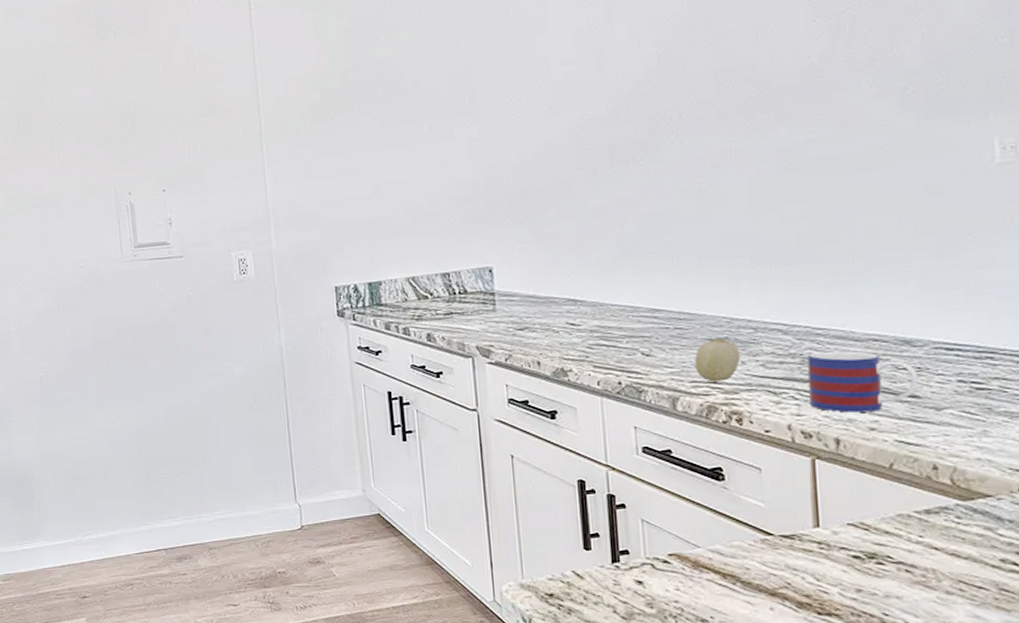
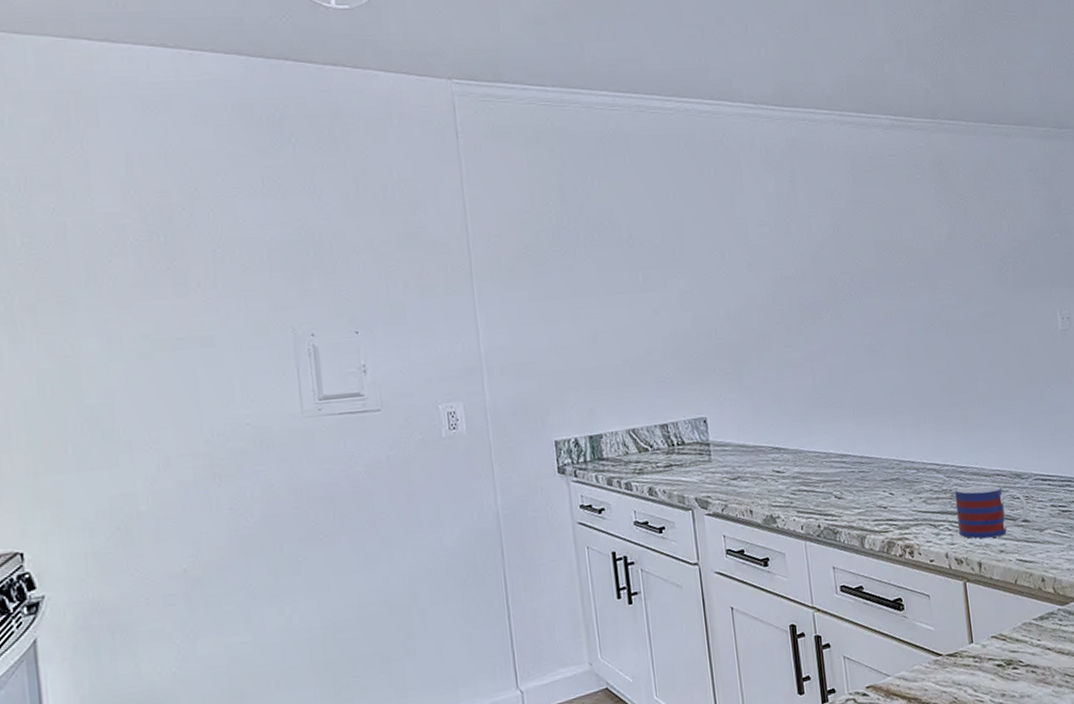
fruit: present [694,338,741,382] -> none [875,479,909,520]

